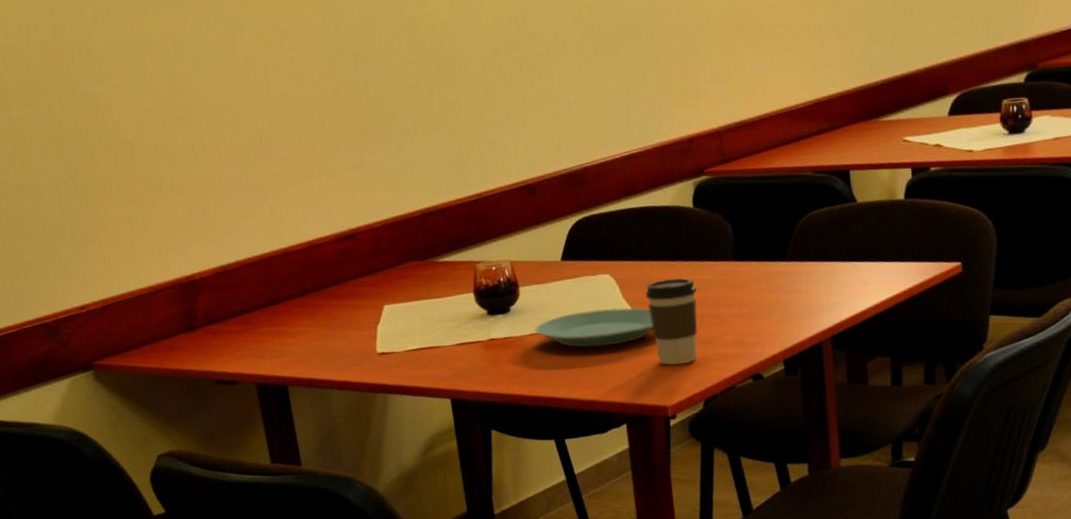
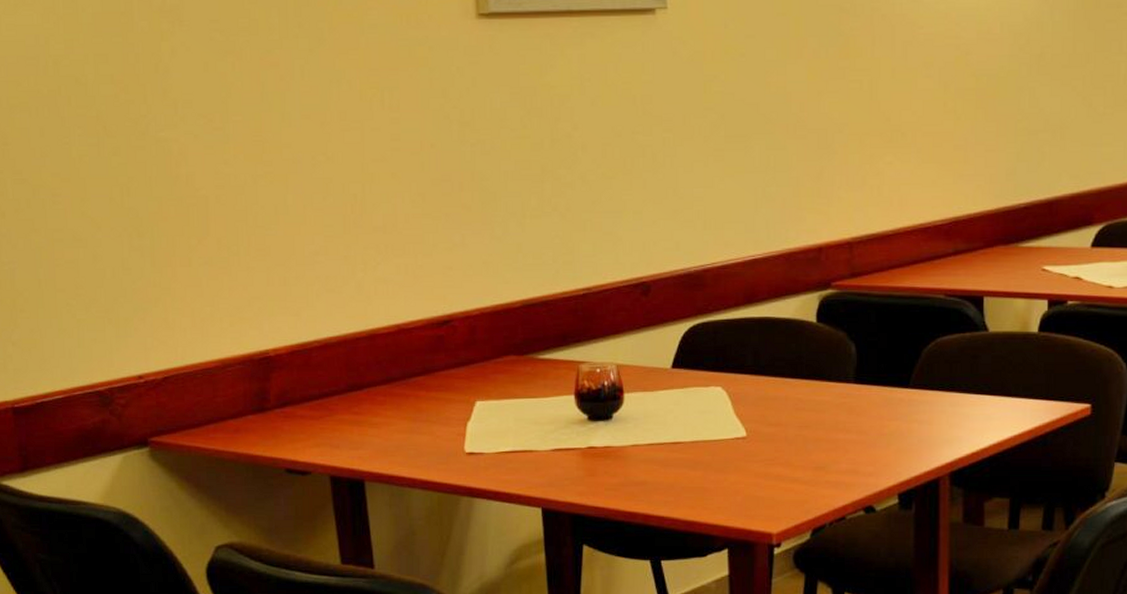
plate: present [535,307,654,348] -> none [638,423,764,464]
coffee cup: present [645,278,698,365] -> none [758,398,813,489]

